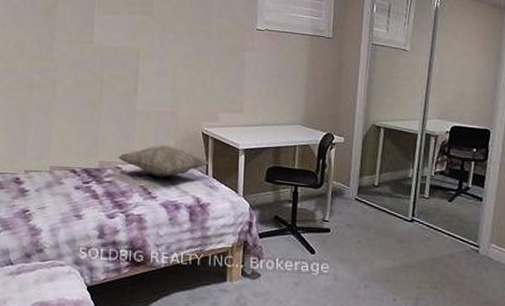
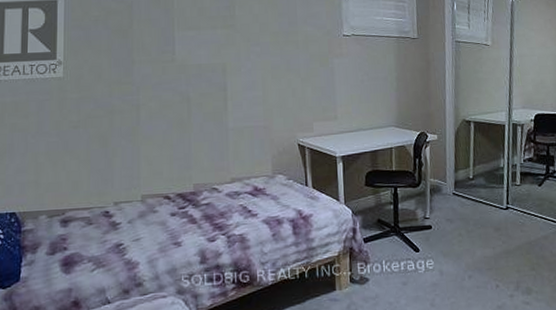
decorative pillow: present [118,145,209,178] -> none [214,160,307,194]

